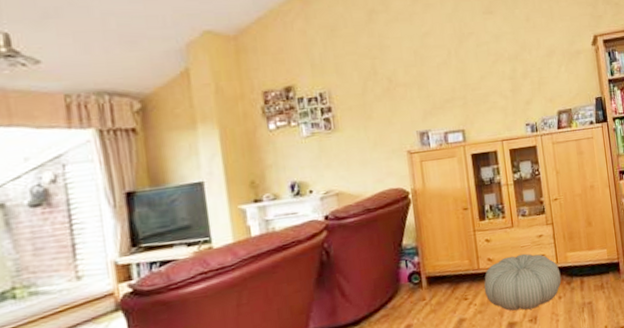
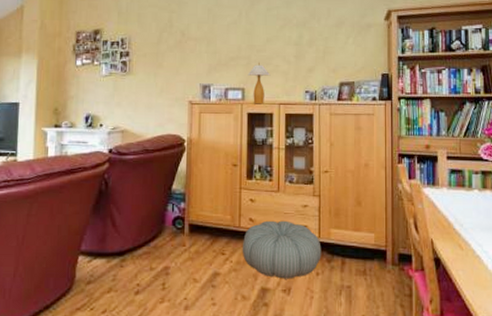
table lamp: none [465,101,490,145] -> present [247,62,271,104]

